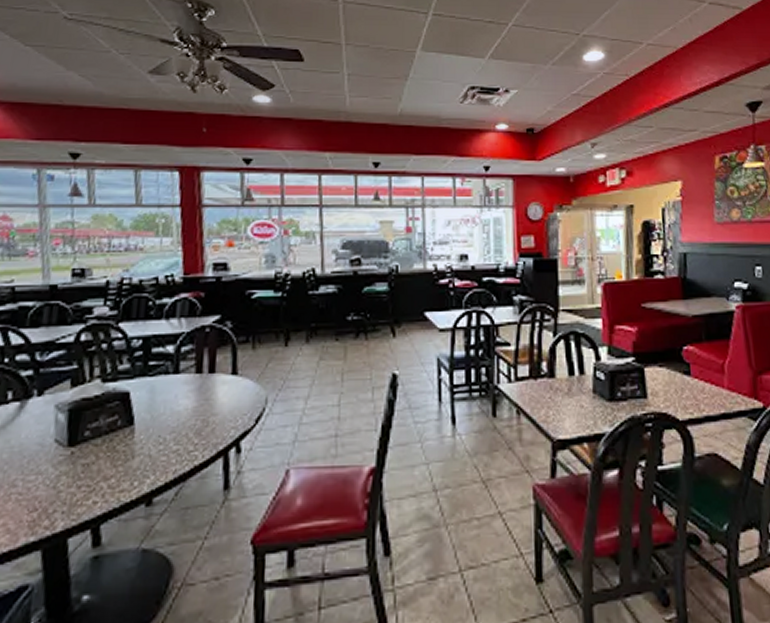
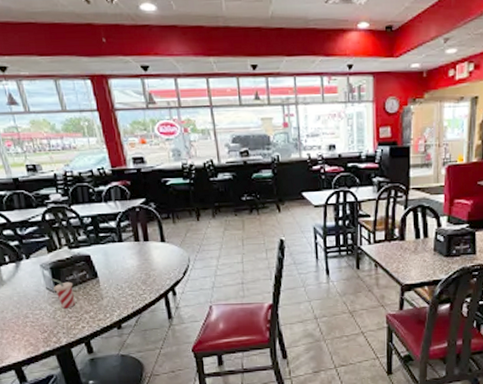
beverage cup: none [63,426,96,472] -> present [50,278,76,309]

